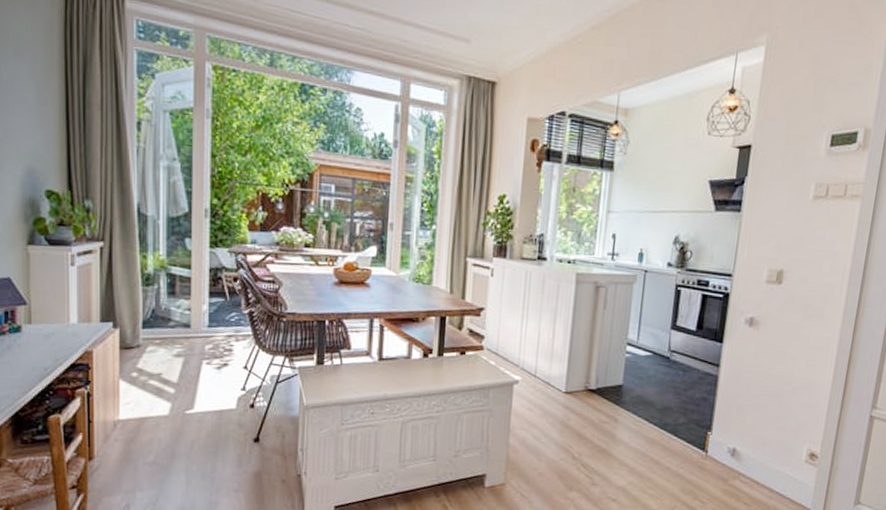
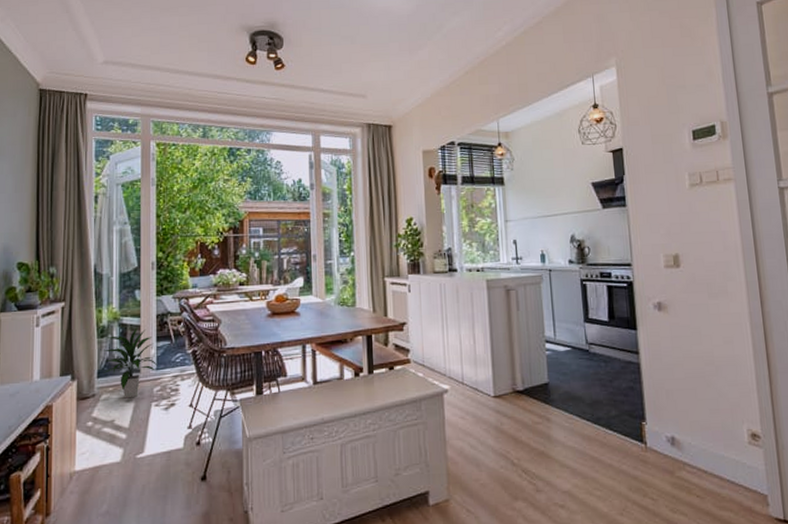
indoor plant: none [147,279,210,354] -> present [101,327,158,399]

